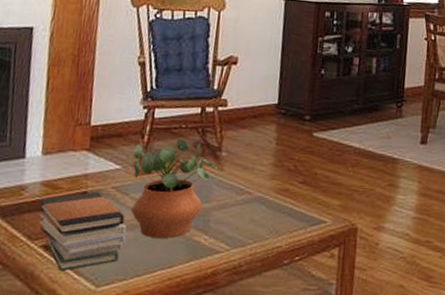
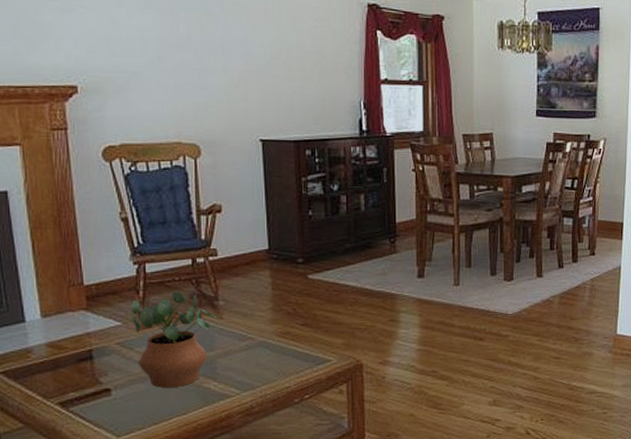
book stack: present [38,191,126,272] -> none [46,348,137,426]

